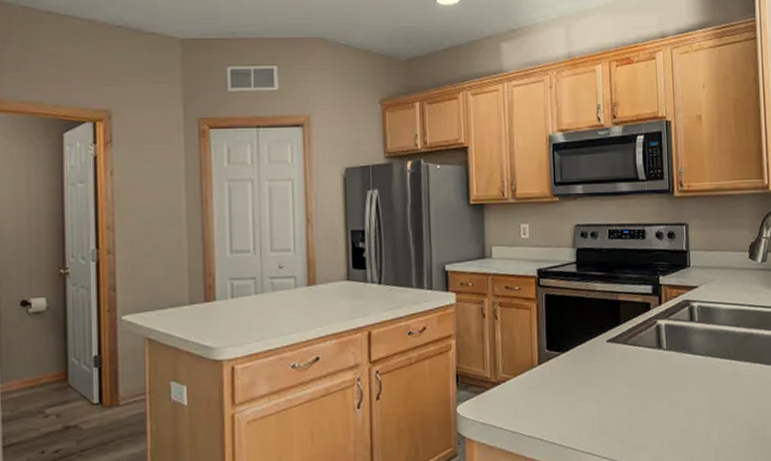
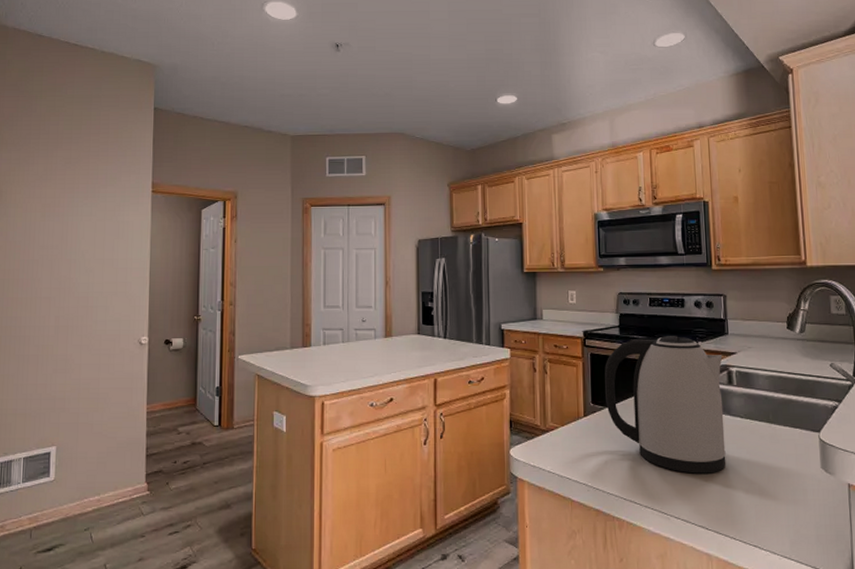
kettle: none [560,270,687,419] -> present [604,336,726,474]

